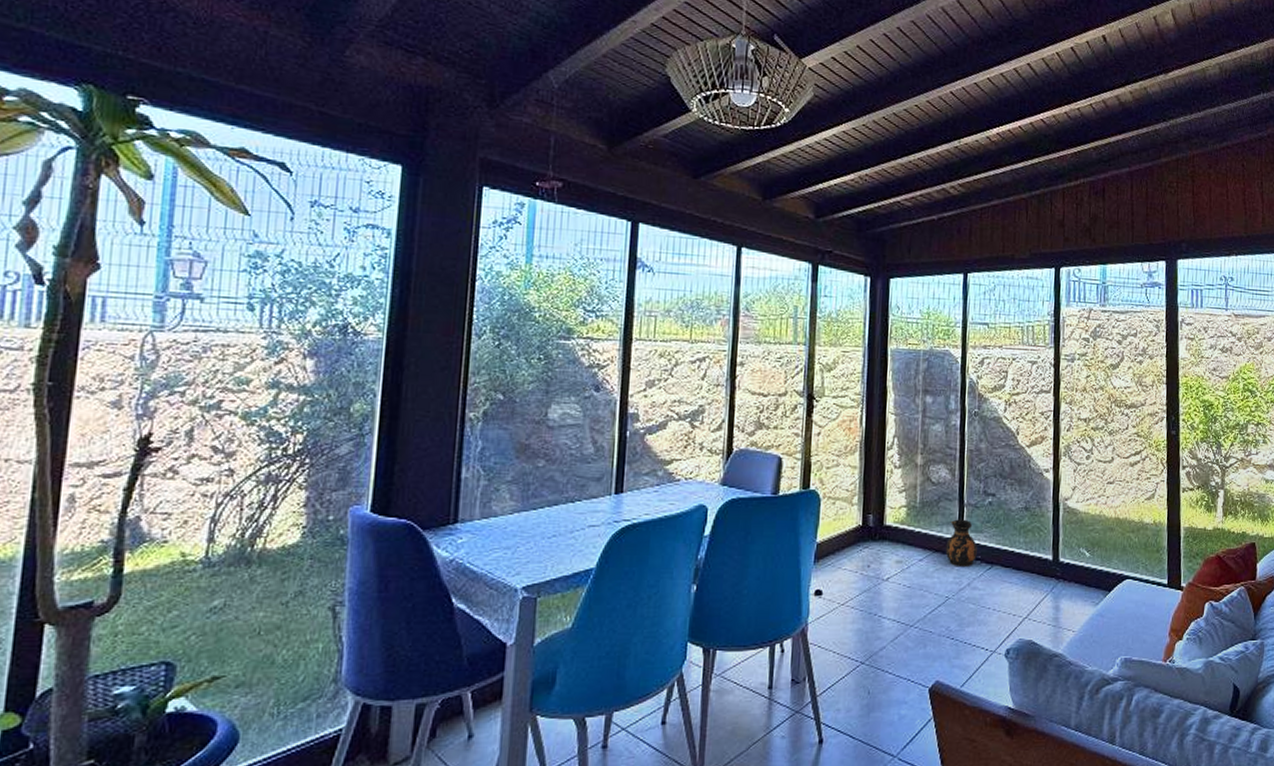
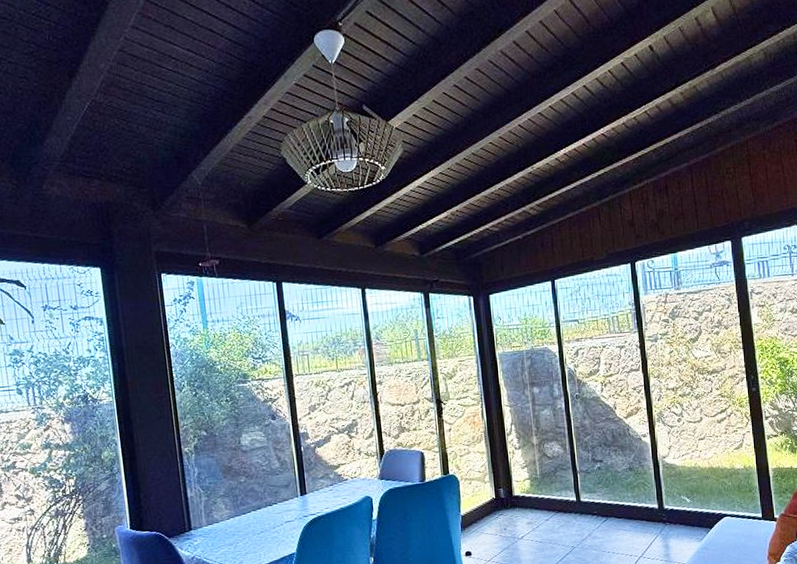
ceramic jug: present [945,519,977,568] -> none [566,483,593,522]

